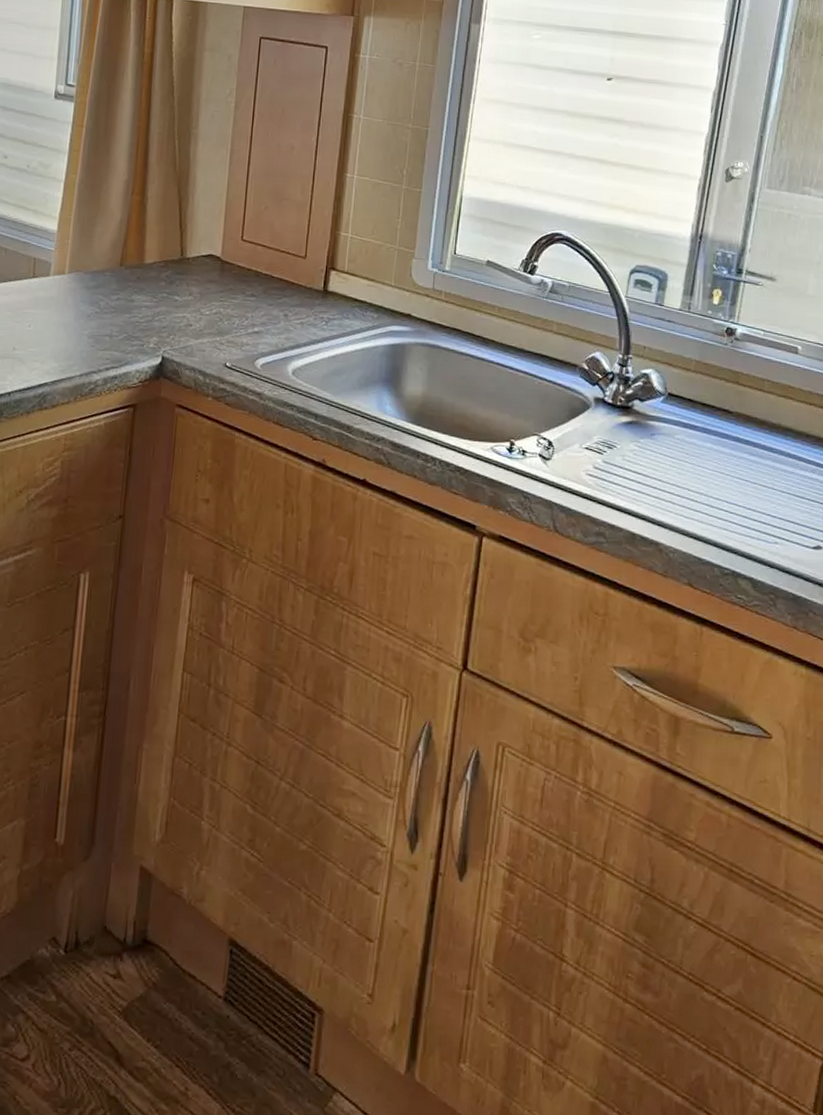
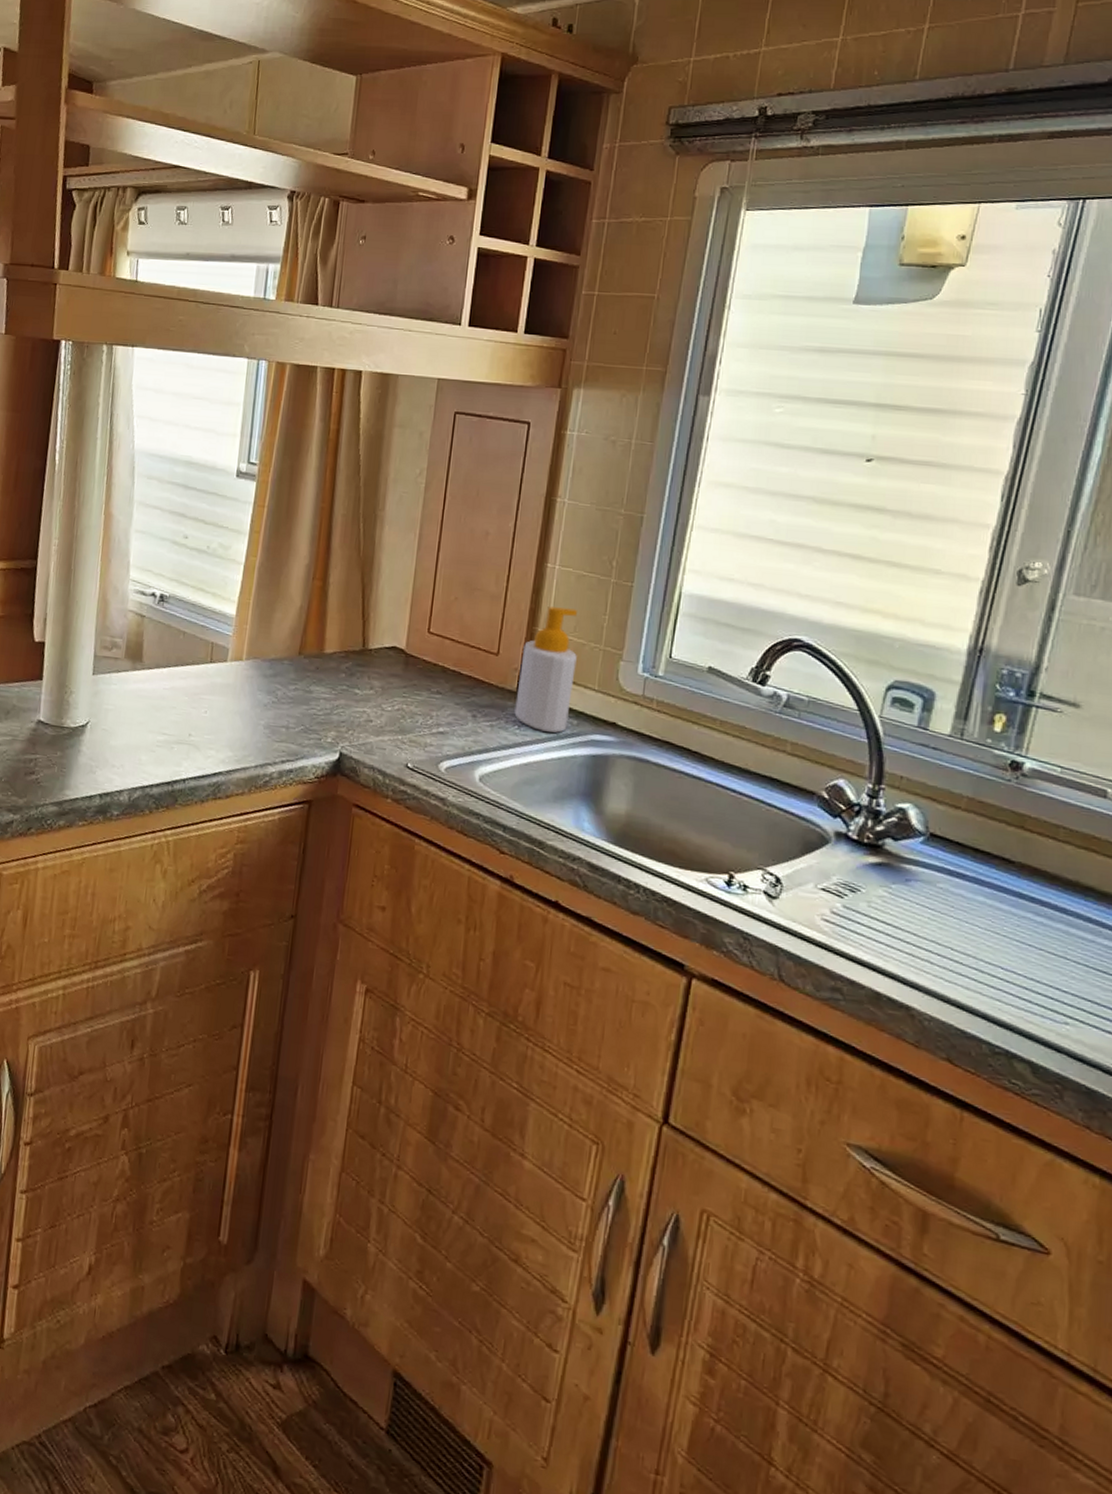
soap bottle: none [322,212,375,326] -> present [514,607,577,733]

